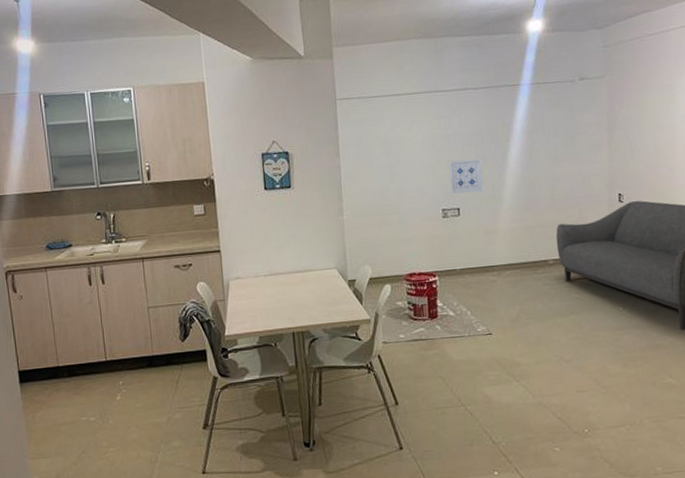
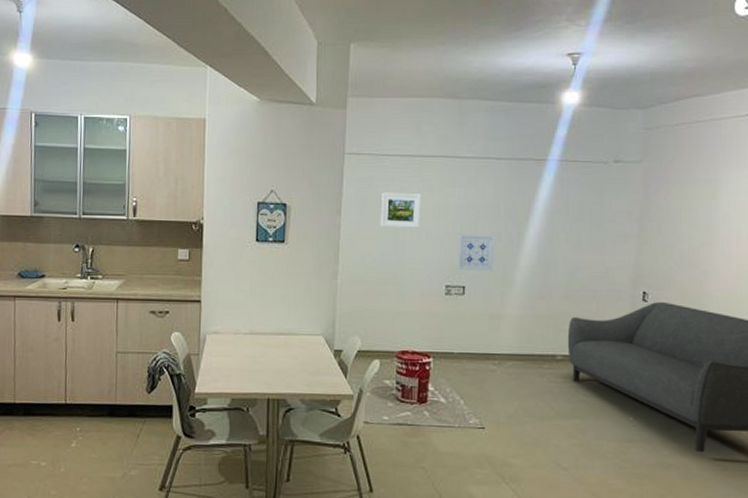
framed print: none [374,129,413,163] -> present [380,192,422,228]

